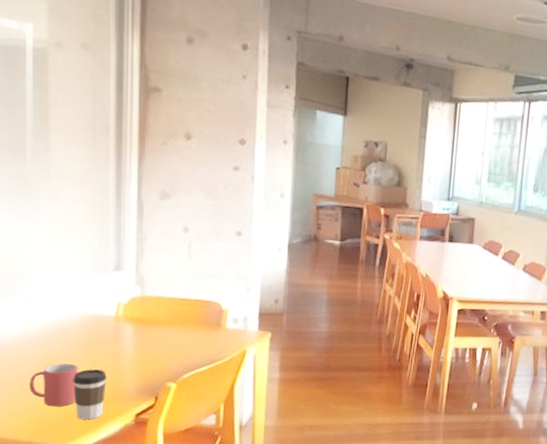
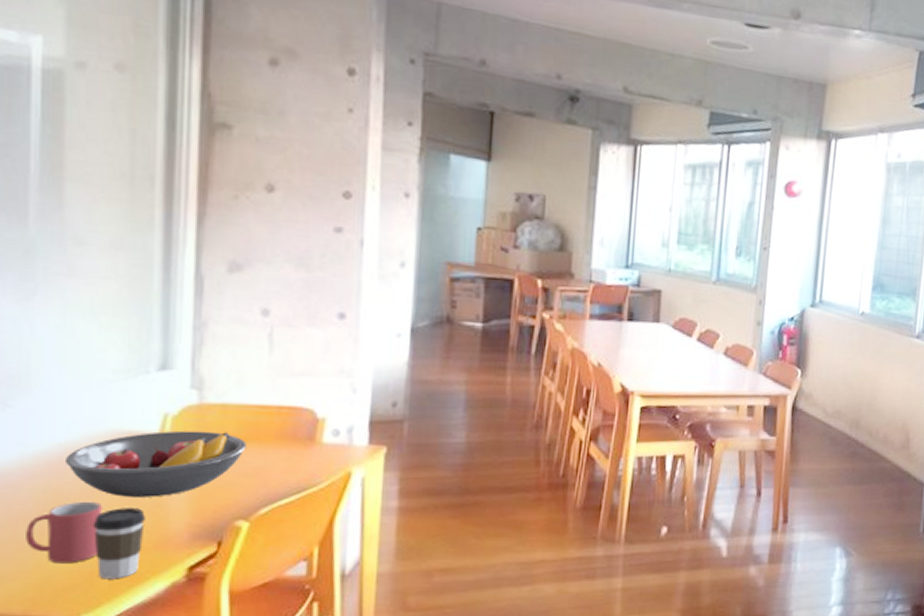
fruit bowl: none [53,315,174,363] -> present [64,430,247,497]

